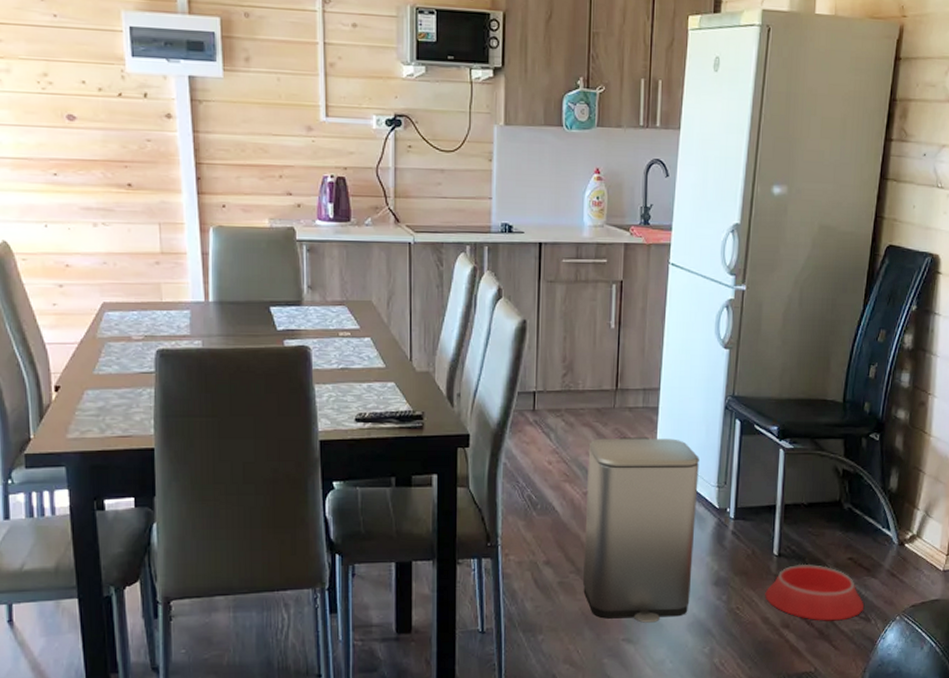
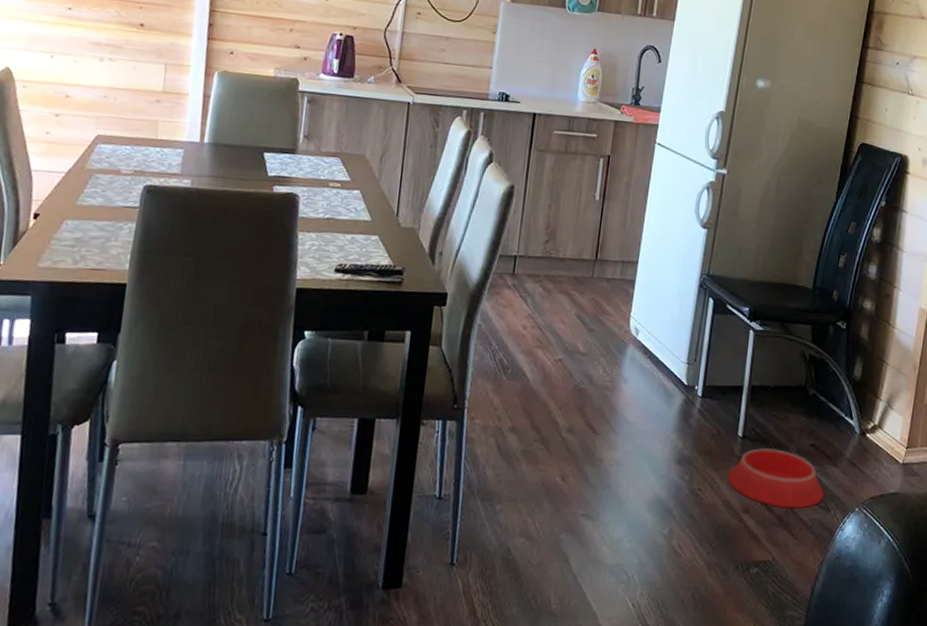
pedal bin: present [583,437,699,623] -> none [546,307,672,499]

